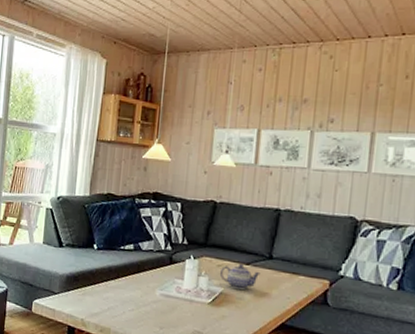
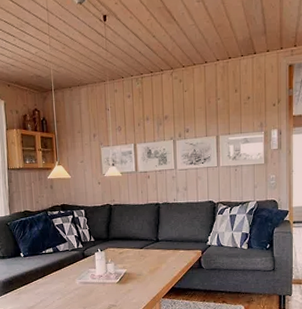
teapot: present [220,263,261,291] -> none [122,248,152,269]

